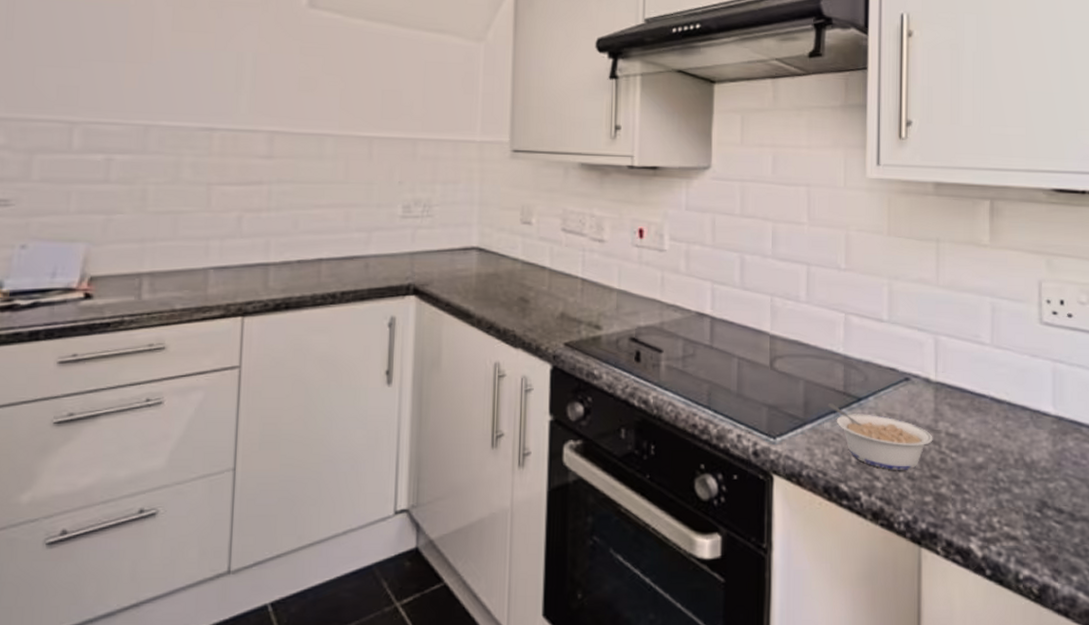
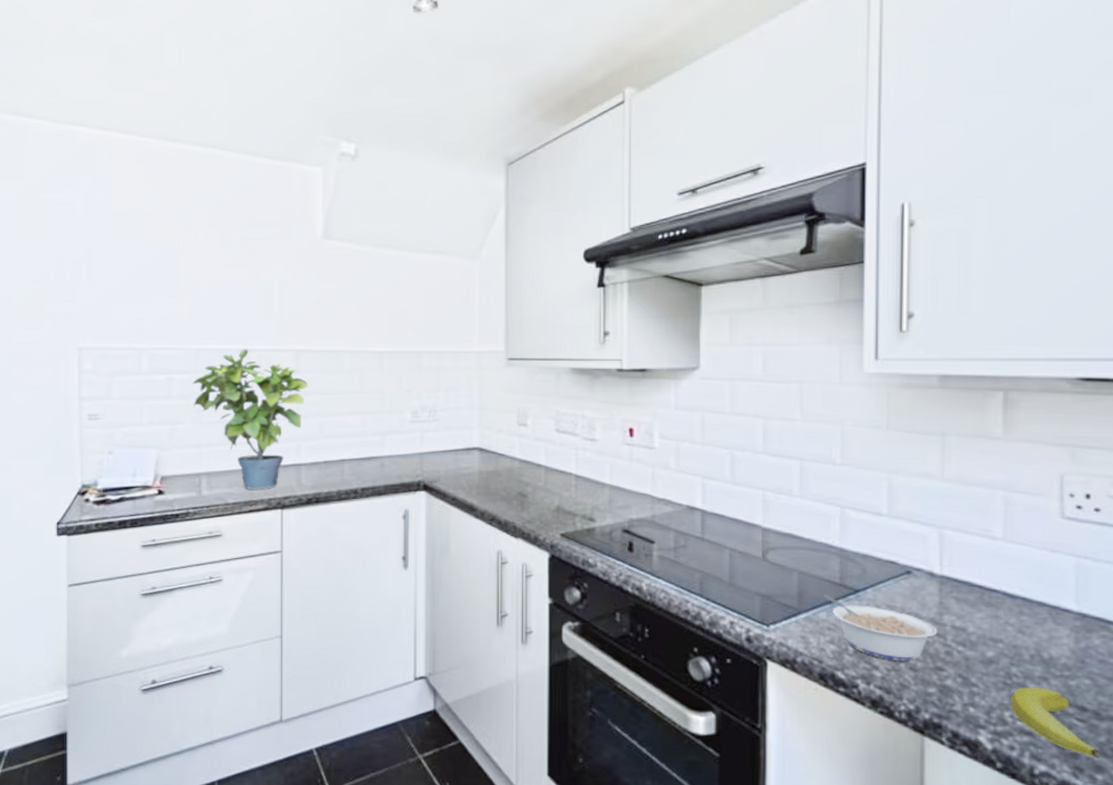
potted plant: none [137,126,283,293] -> present [192,348,309,490]
banana: none [998,491,1076,559] -> present [1010,687,1101,758]

